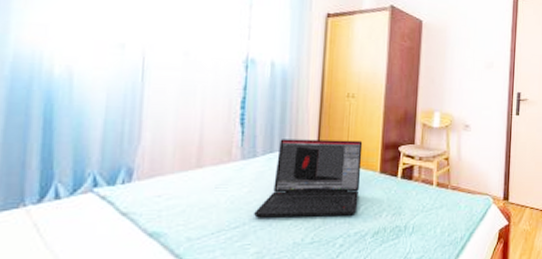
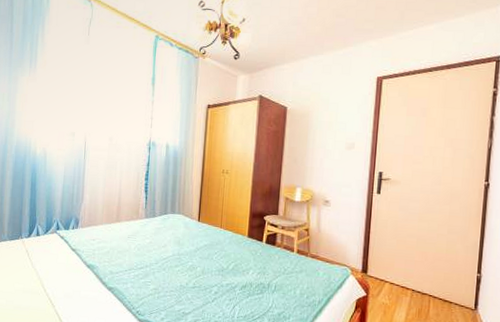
laptop: present [253,139,363,218] -> none [152,204,234,270]

